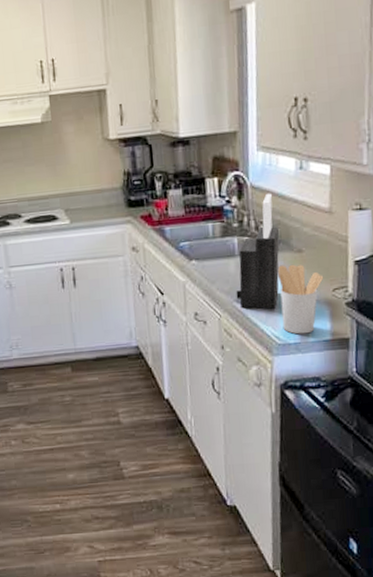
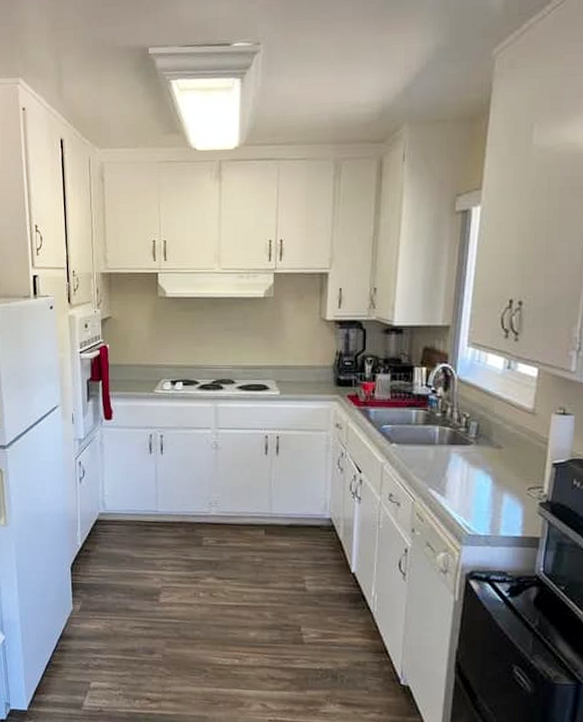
knife block: present [236,193,279,309] -> none [432,388,480,500]
utensil holder: present [277,264,324,335] -> none [474,458,521,528]

